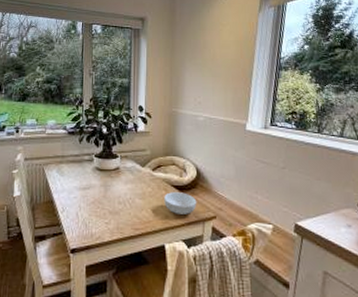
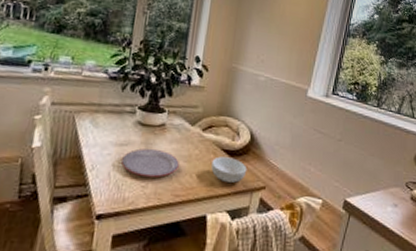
plate: none [85,189,135,215] -> present [120,148,179,178]

